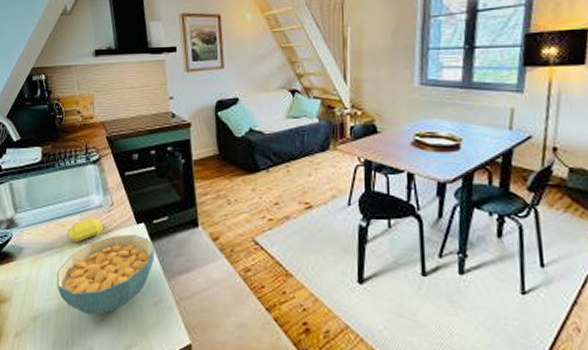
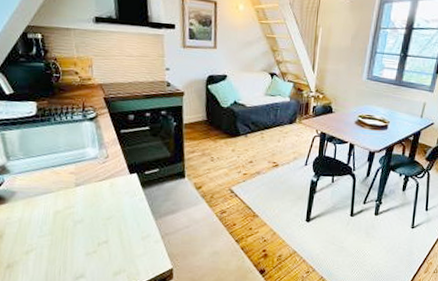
cereal bowl: present [56,234,154,315] -> none [50,182,145,248]
soap bar: present [67,218,103,243] -> none [62,168,98,189]

